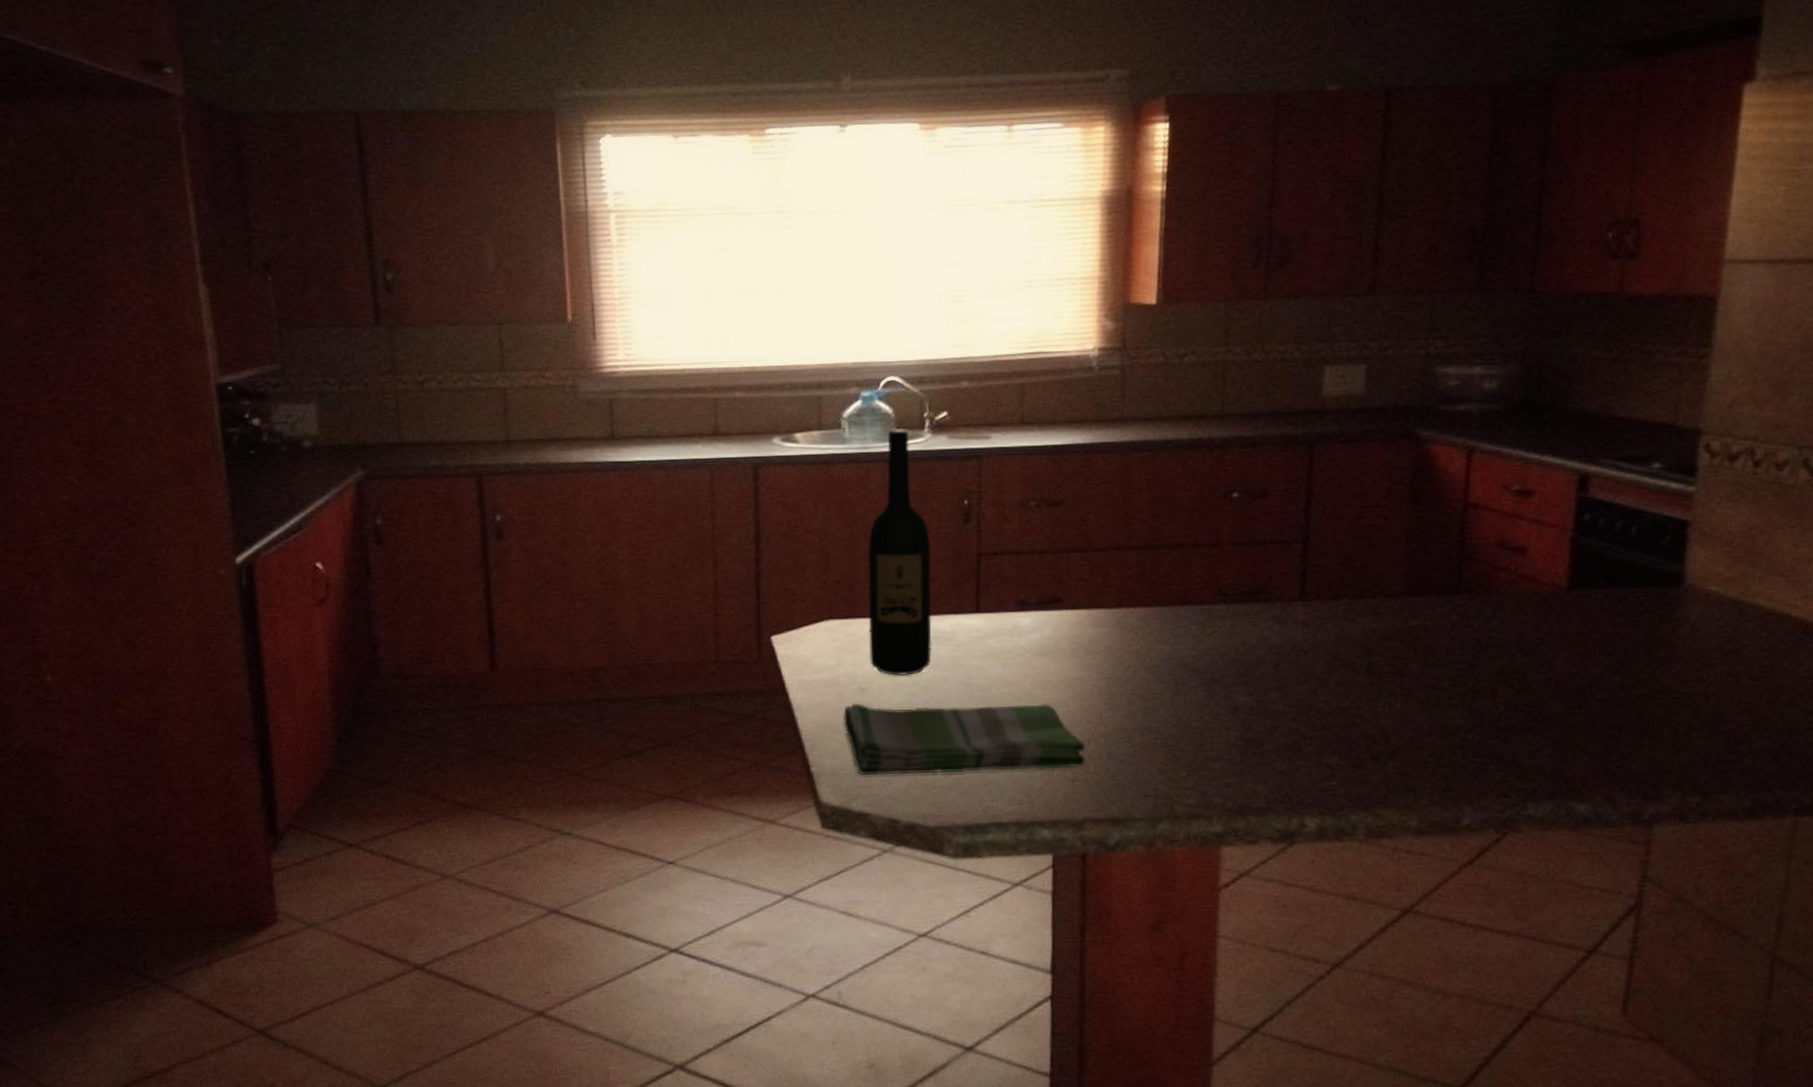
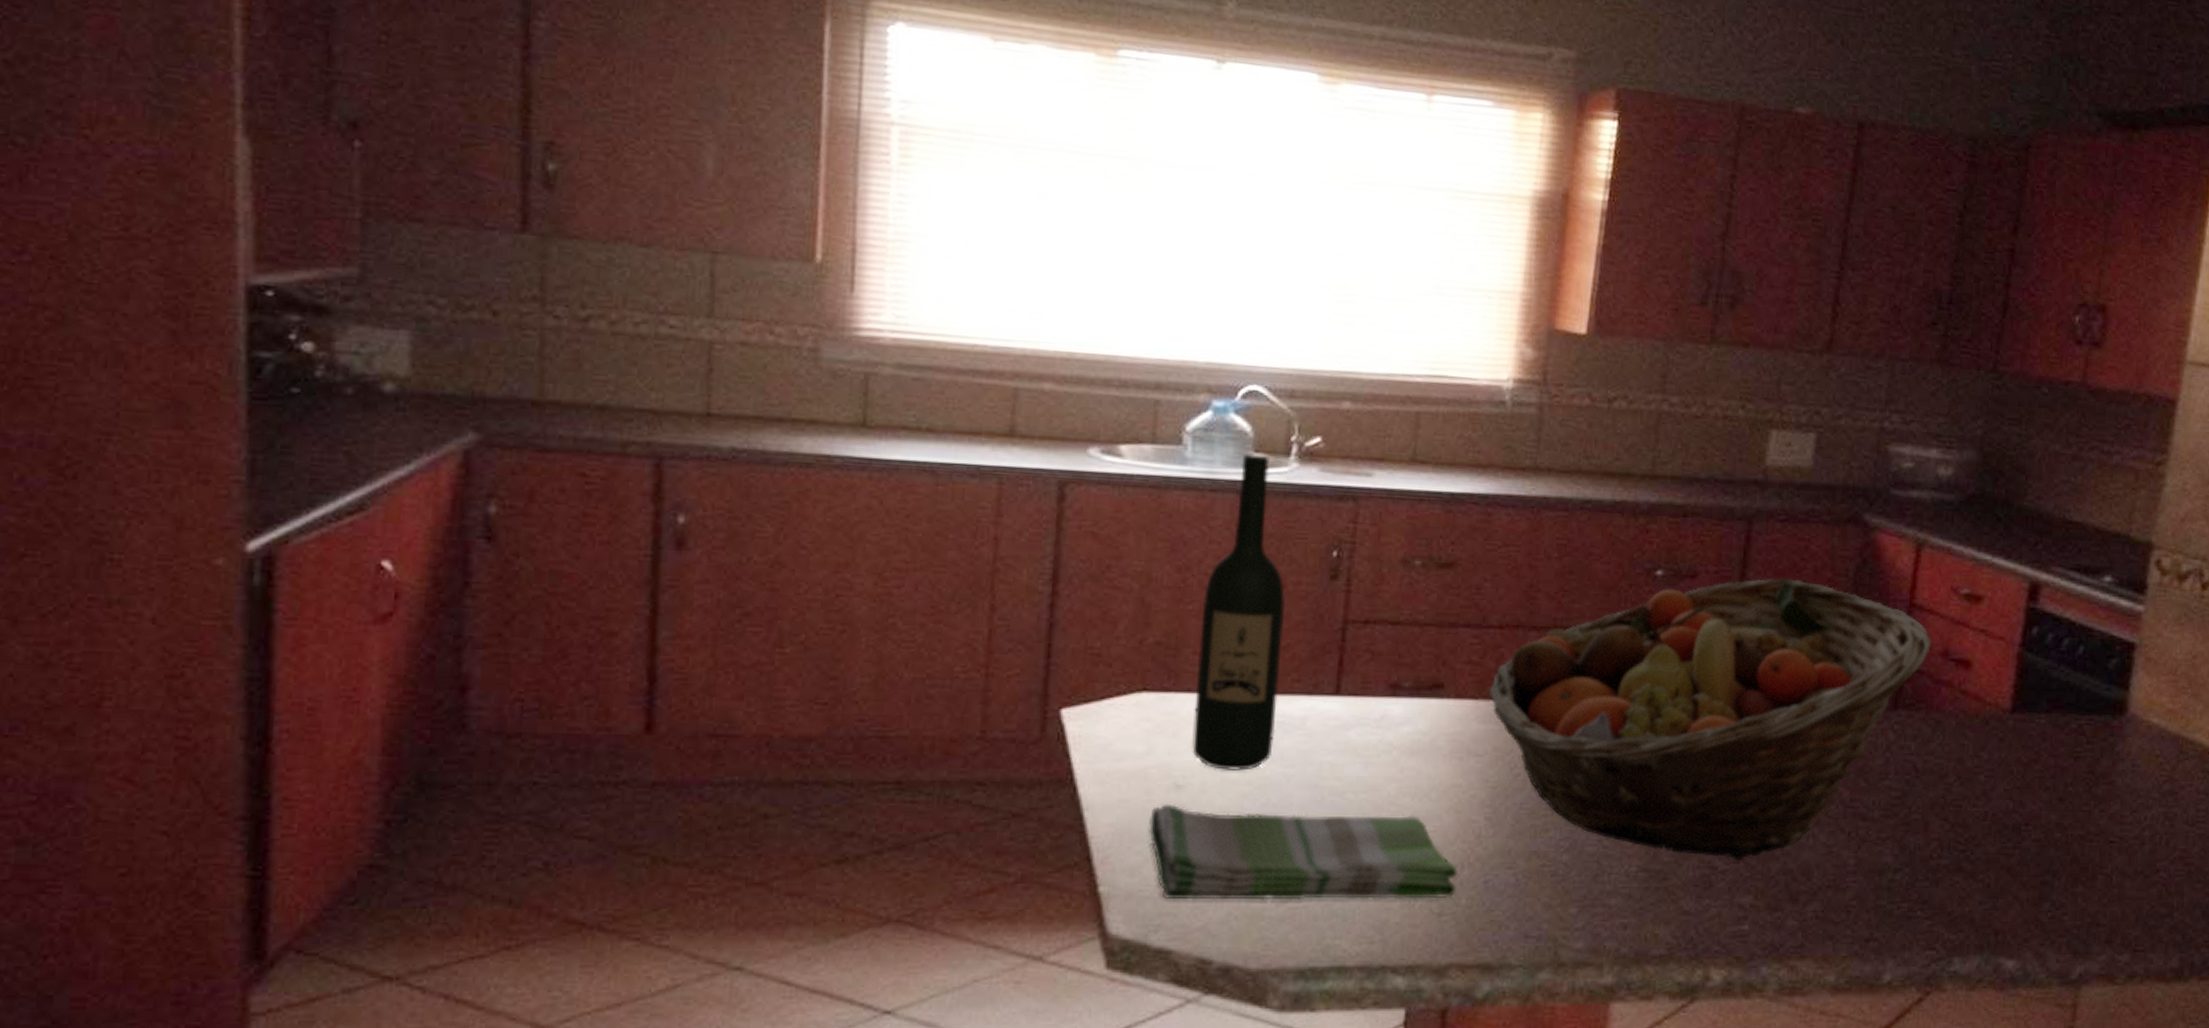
fruit basket: none [1099,489,1488,728] -> present [1489,577,1932,860]

